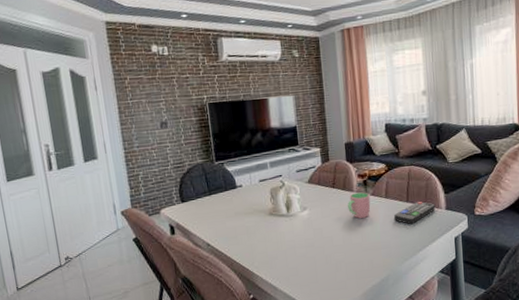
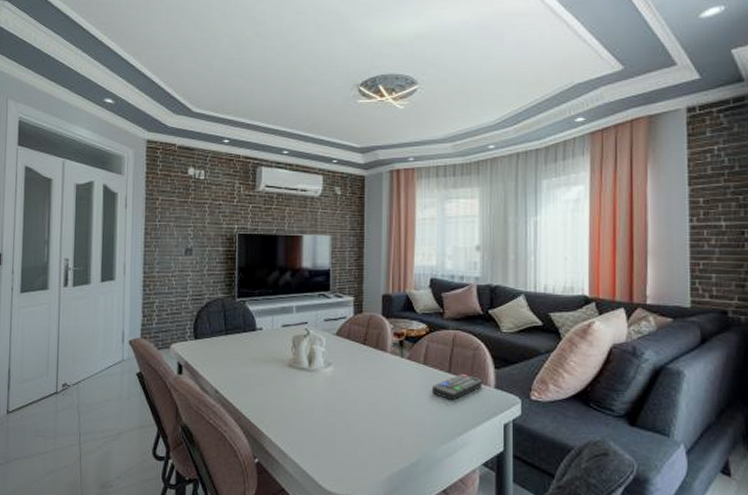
cup: present [348,192,371,219] -> none [379,353,406,385]

